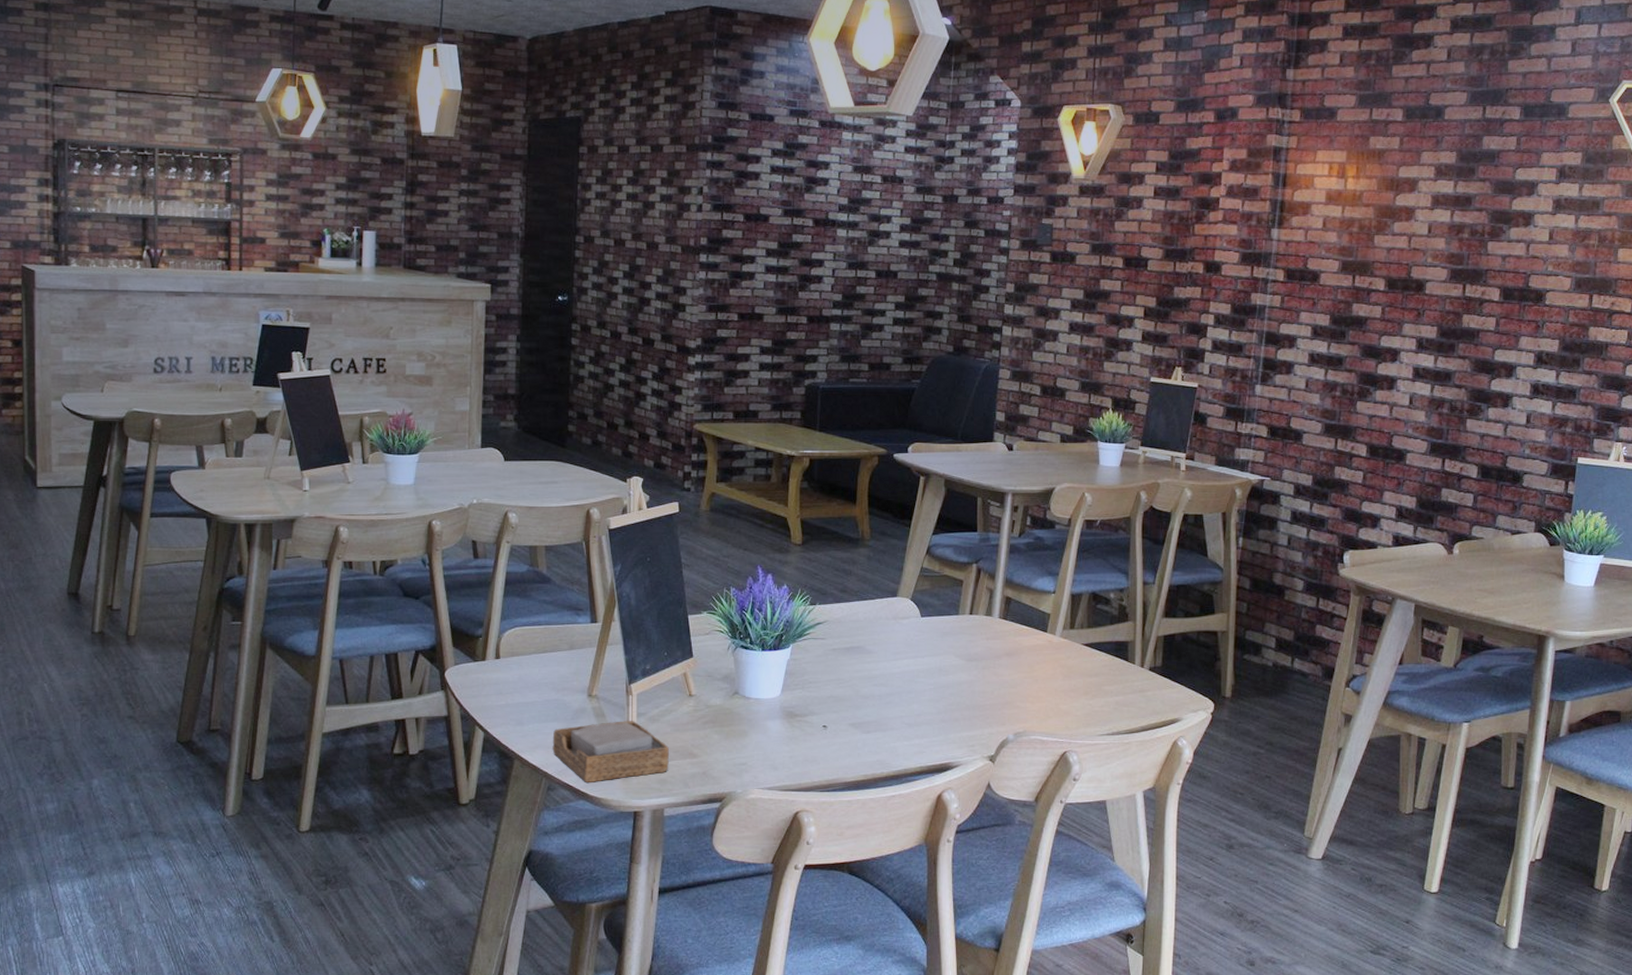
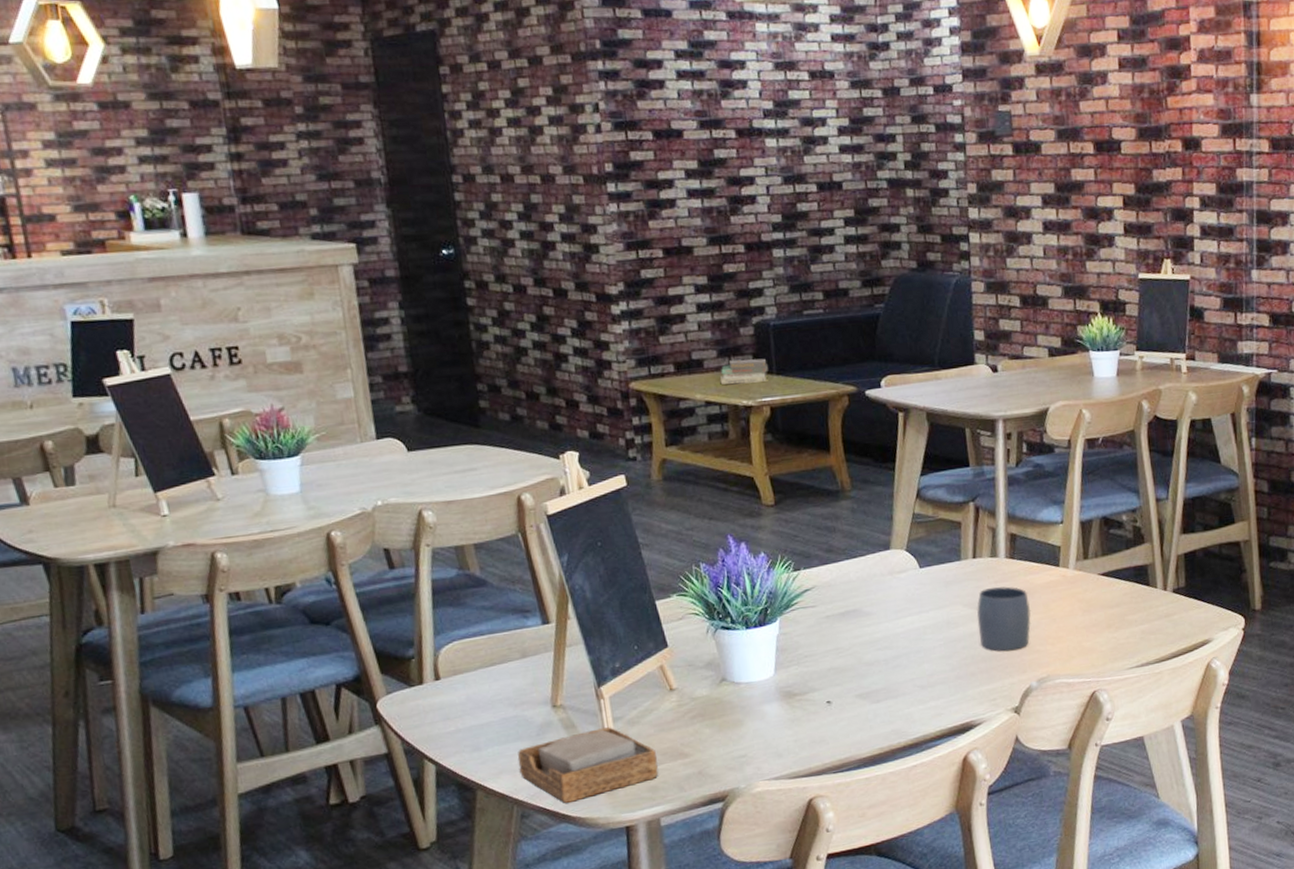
books: none [770,414,813,437] -> present [719,358,768,385]
mug: none [966,643,1017,703] -> present [977,586,1032,651]

